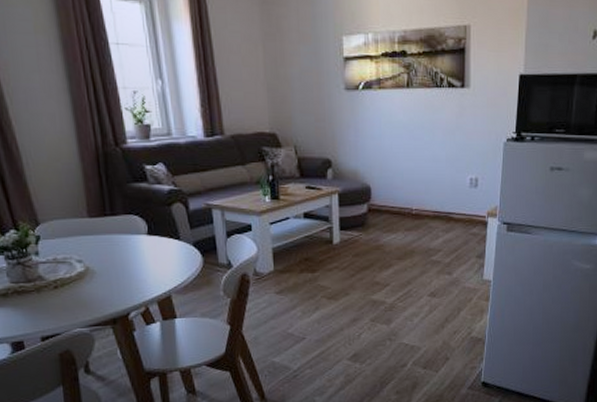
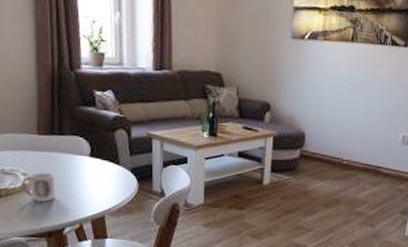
cup: none [77,257,116,288] -> present [22,172,56,202]

